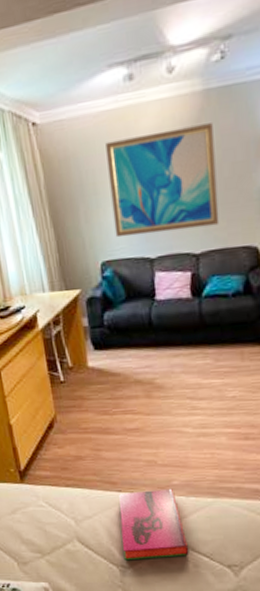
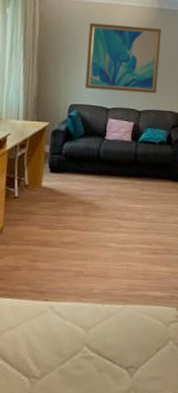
hardback book: present [119,488,189,561] -> none [36,297,97,371]

